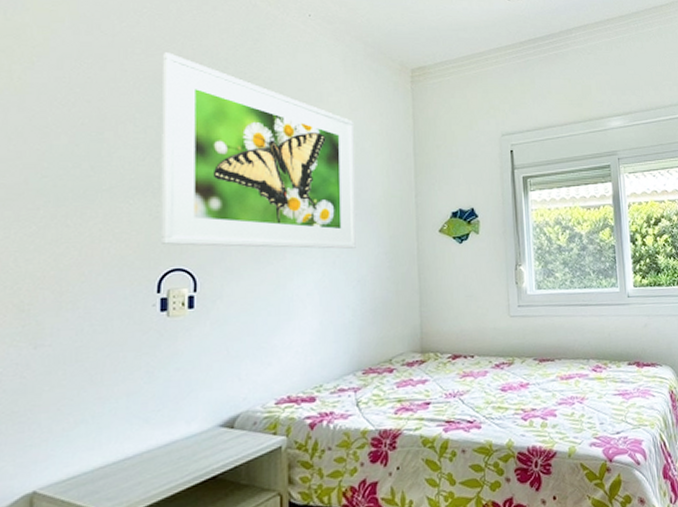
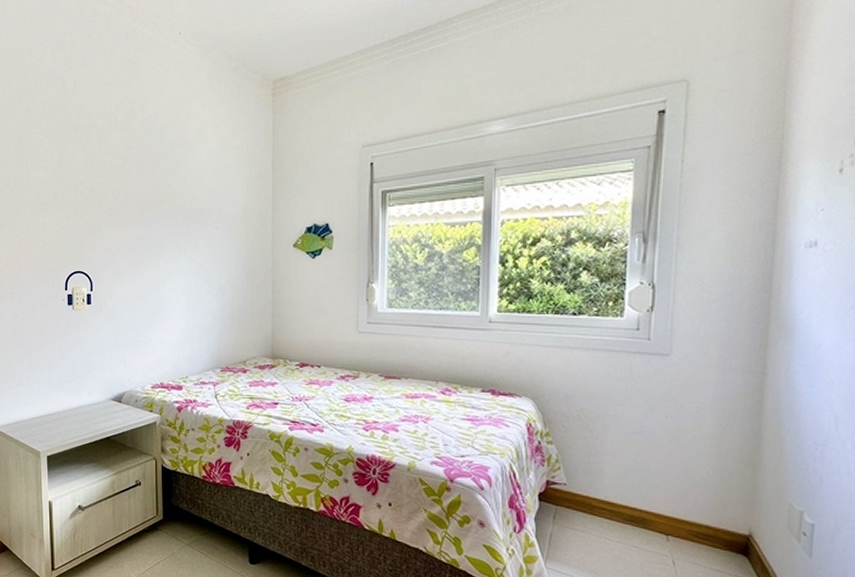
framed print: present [160,52,356,249] -> none [63,81,217,260]

